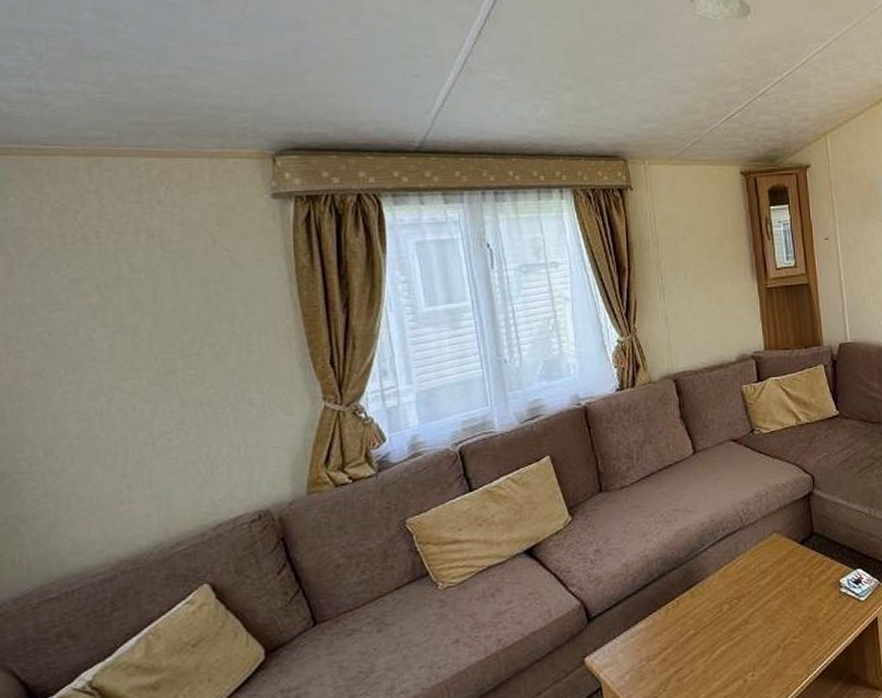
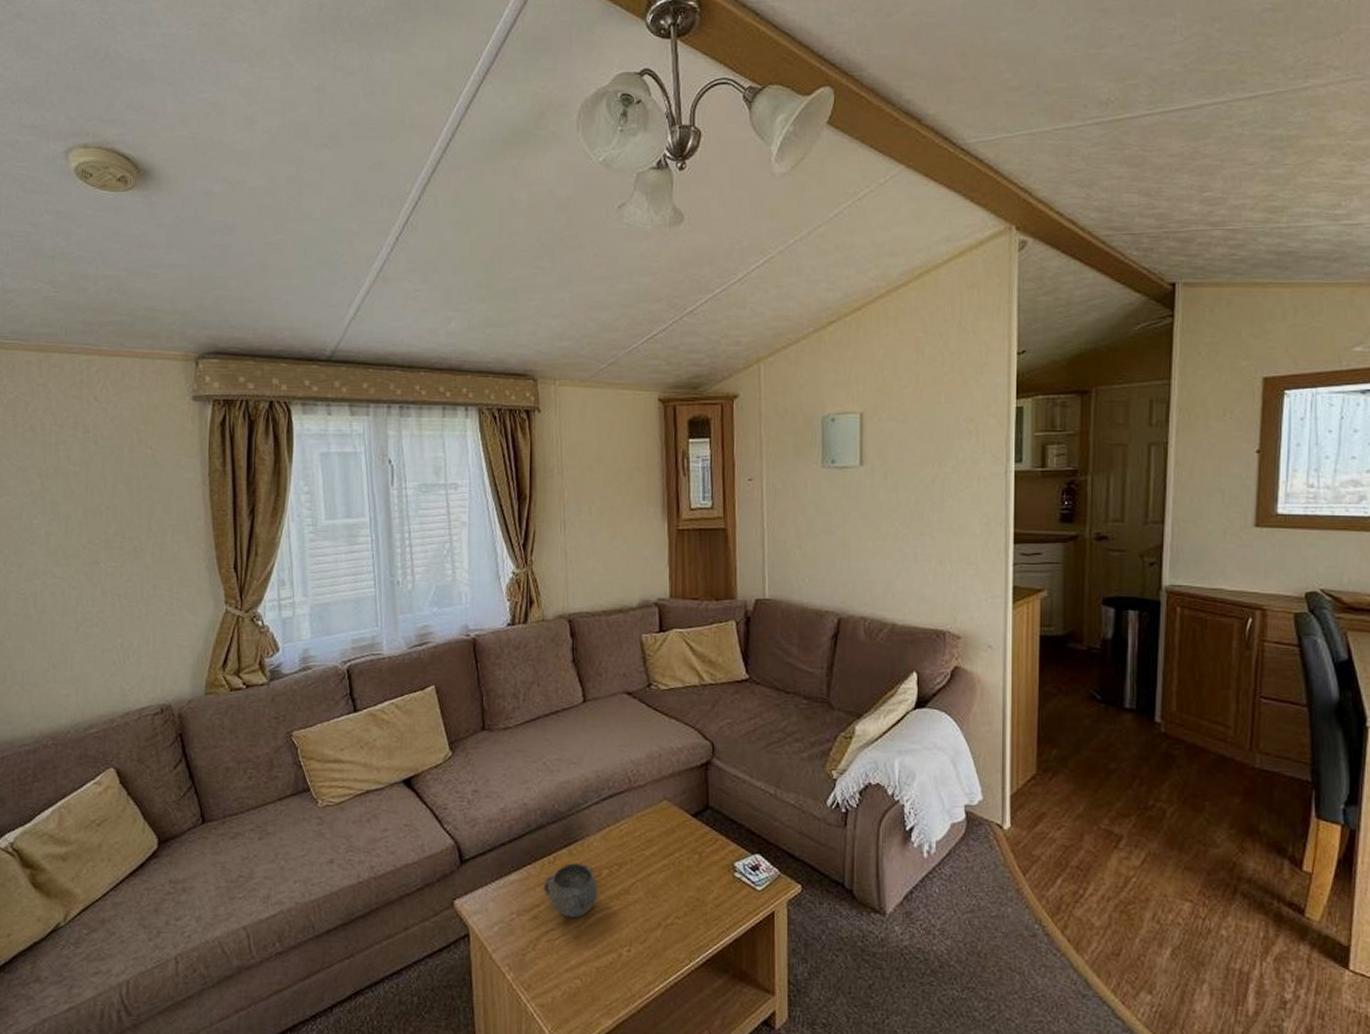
decorative bowl: none [669,602,721,655] -> present [543,863,598,918]

